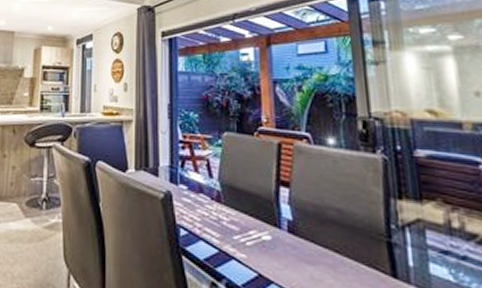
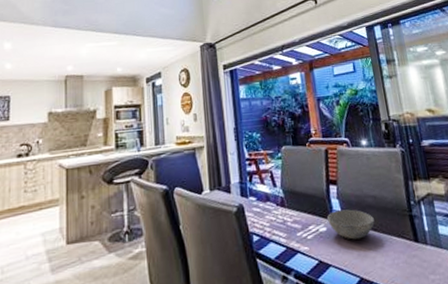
bowl: none [274,218,337,259] -> present [327,209,375,240]

